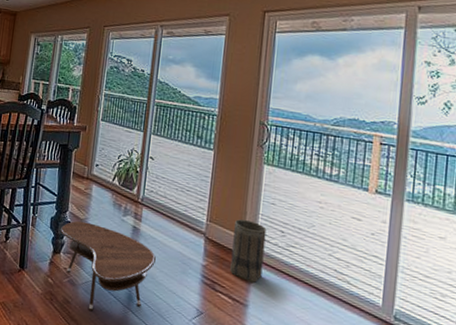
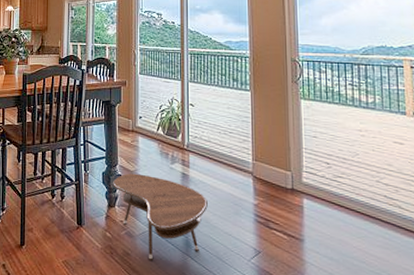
basket: present [230,219,267,284] -> none [280,155,313,218]

